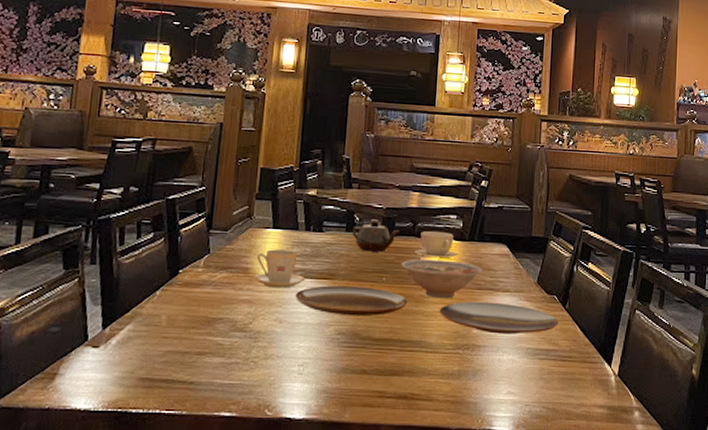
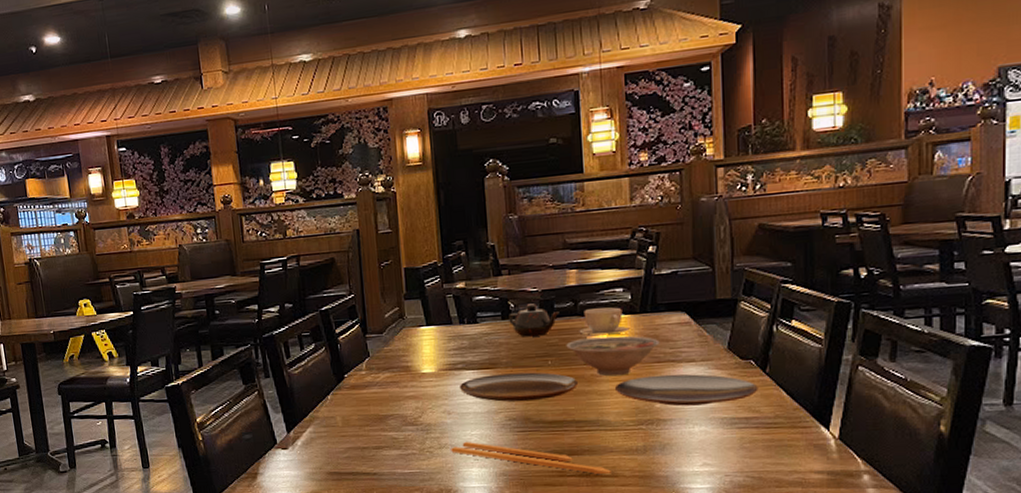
teacup: present [254,249,306,289] -> none [414,344,468,383]
chopsticks: none [276,353,427,398] -> present [451,441,611,475]

